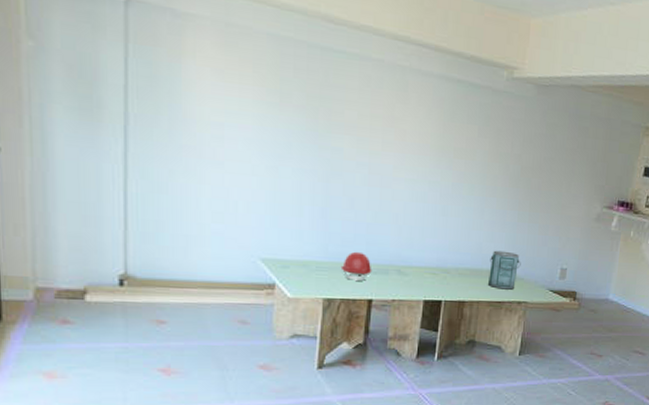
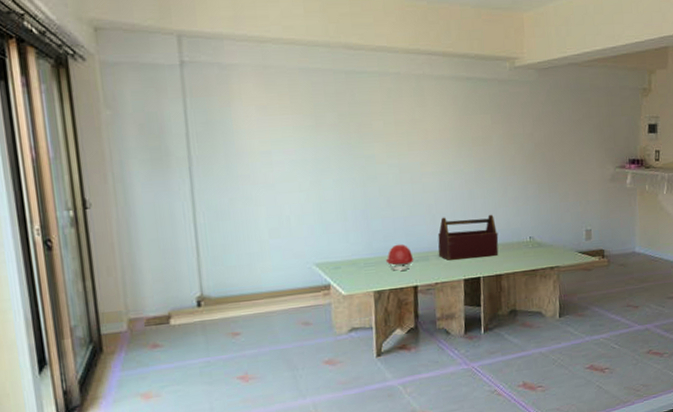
toolbox: none [399,230,468,280] -> present [437,214,499,260]
paint can: present [488,250,521,290] -> none [519,222,548,259]

